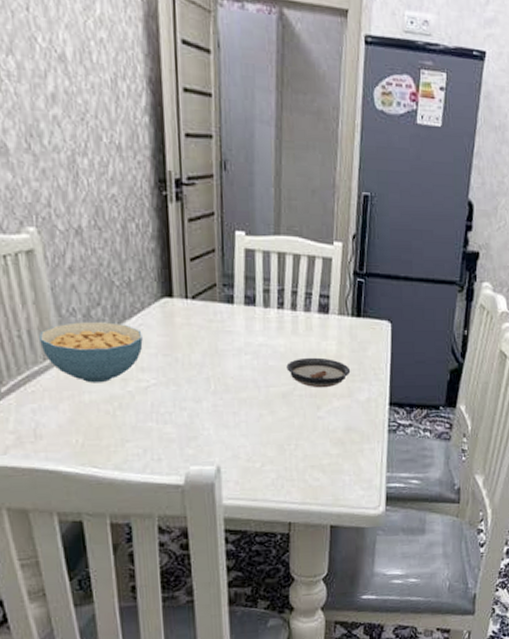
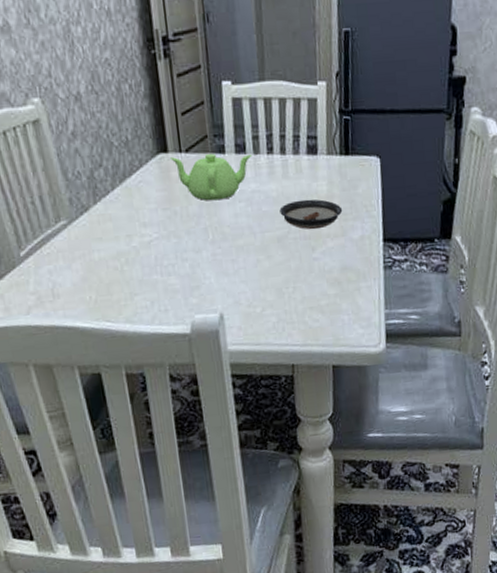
cereal bowl: present [39,322,143,383] -> none [50,182,144,242]
teapot: none [174,302,262,351] -> present [169,153,252,201]

